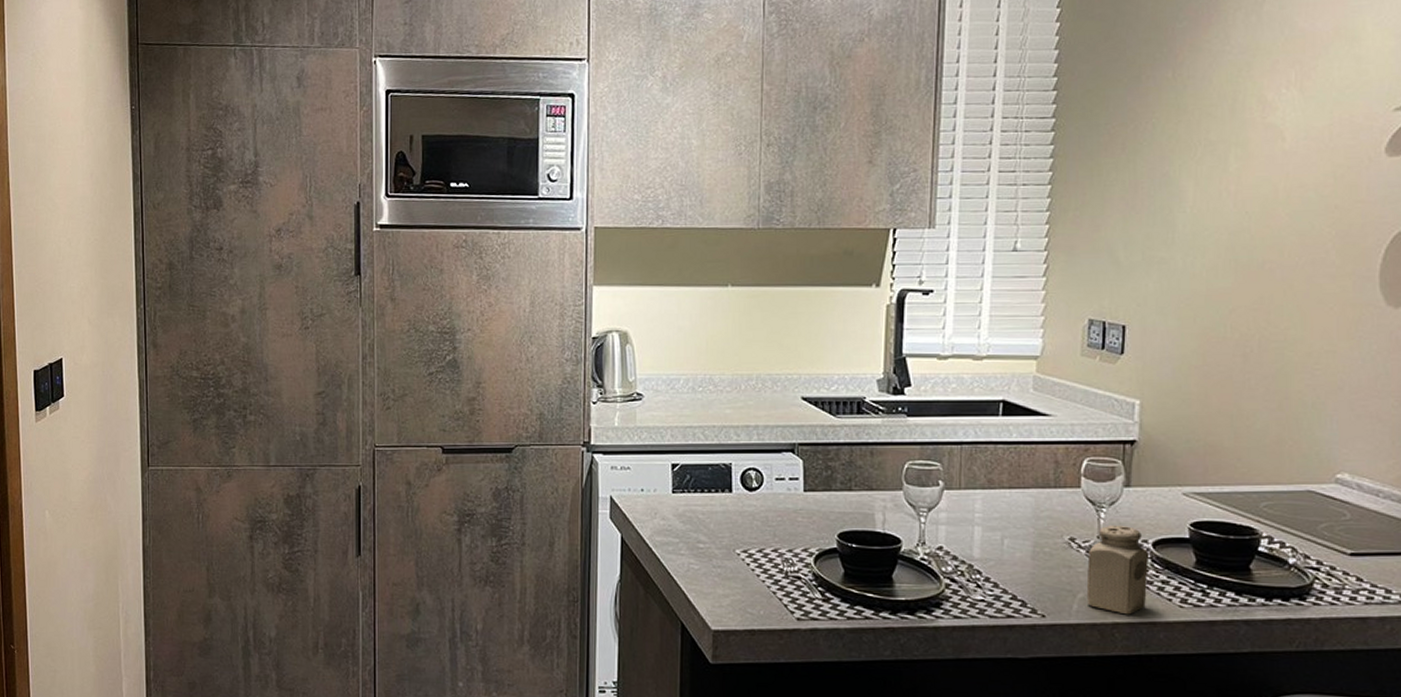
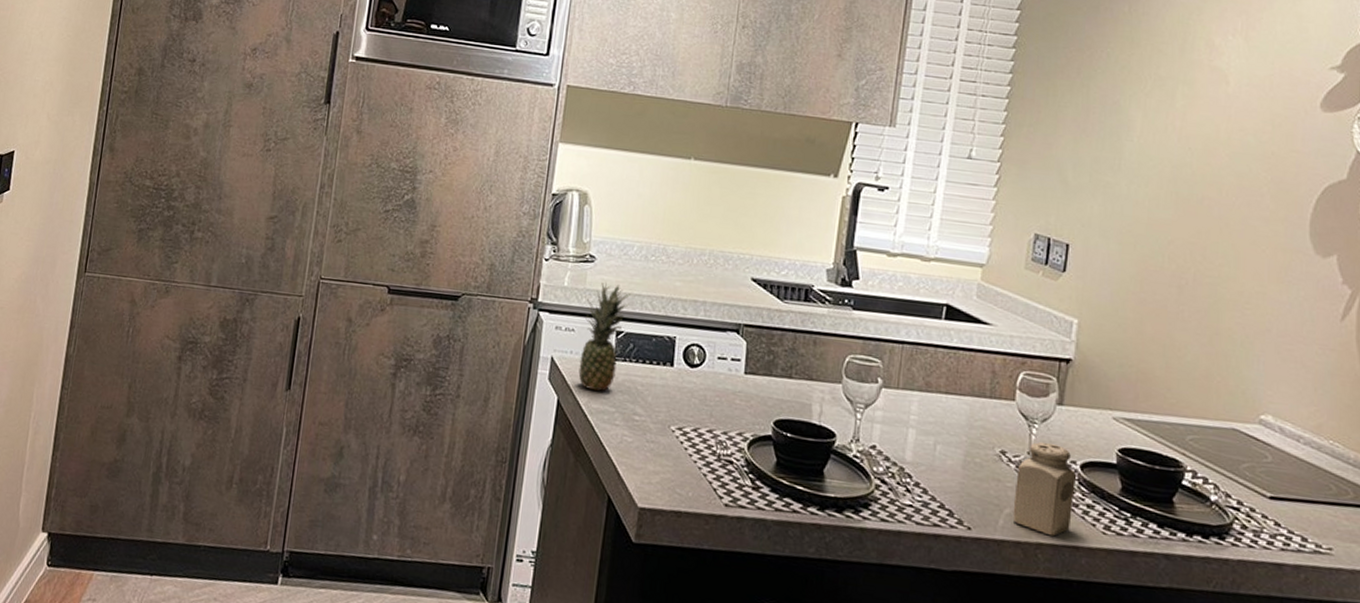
fruit: none [639,418,683,525] -> present [578,282,632,392]

